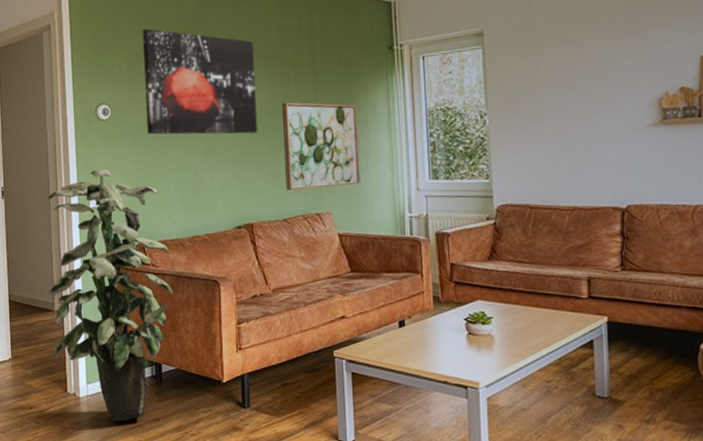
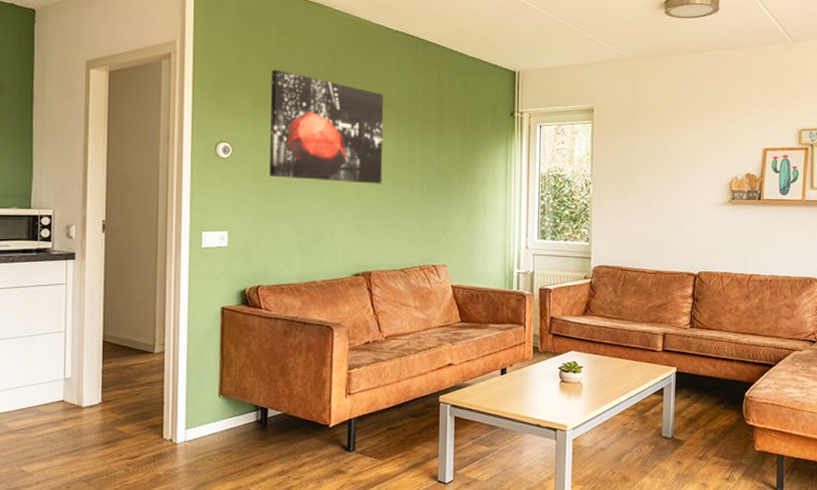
indoor plant: present [48,169,173,422] -> none [150,208,285,468]
wall art: present [281,102,361,191] -> none [406,156,478,242]

